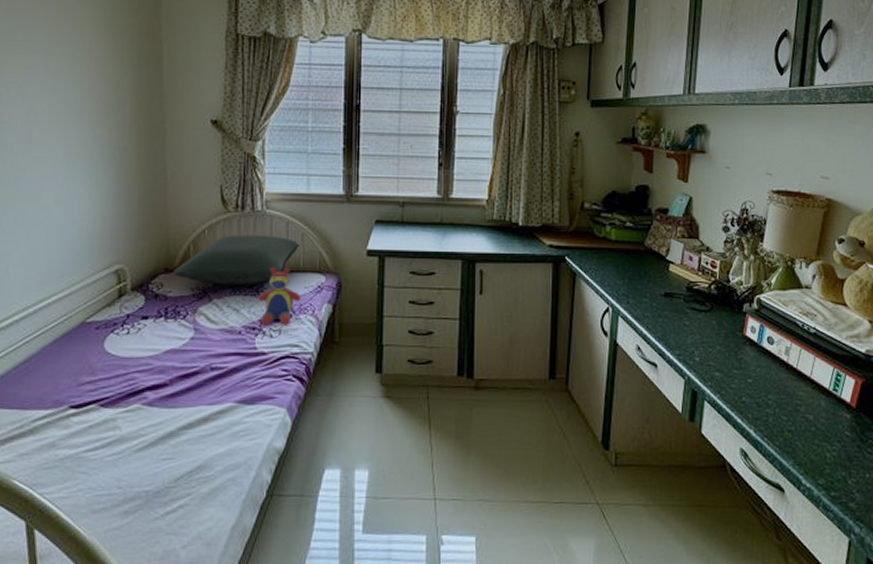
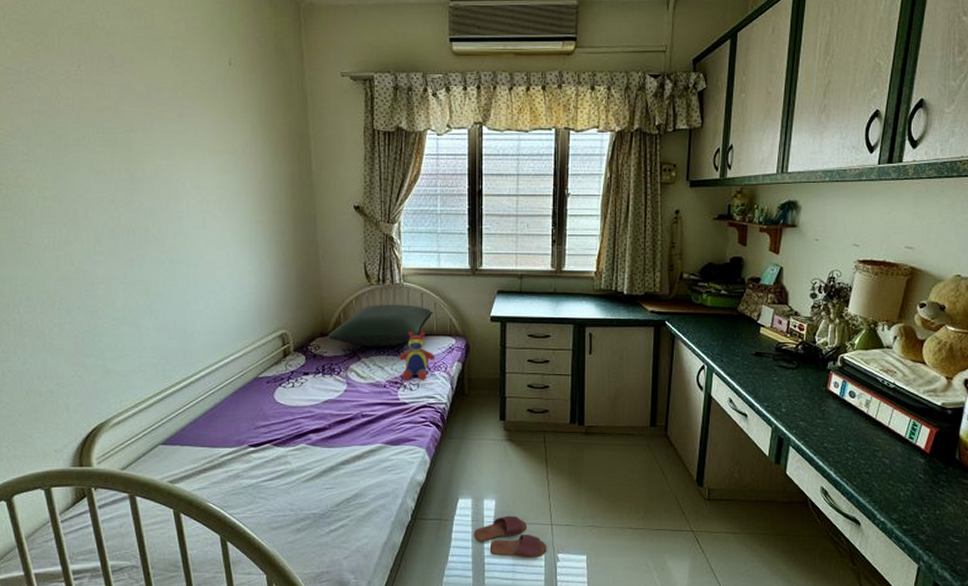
slippers: none [341,489,429,541] -> present [473,515,547,558]

